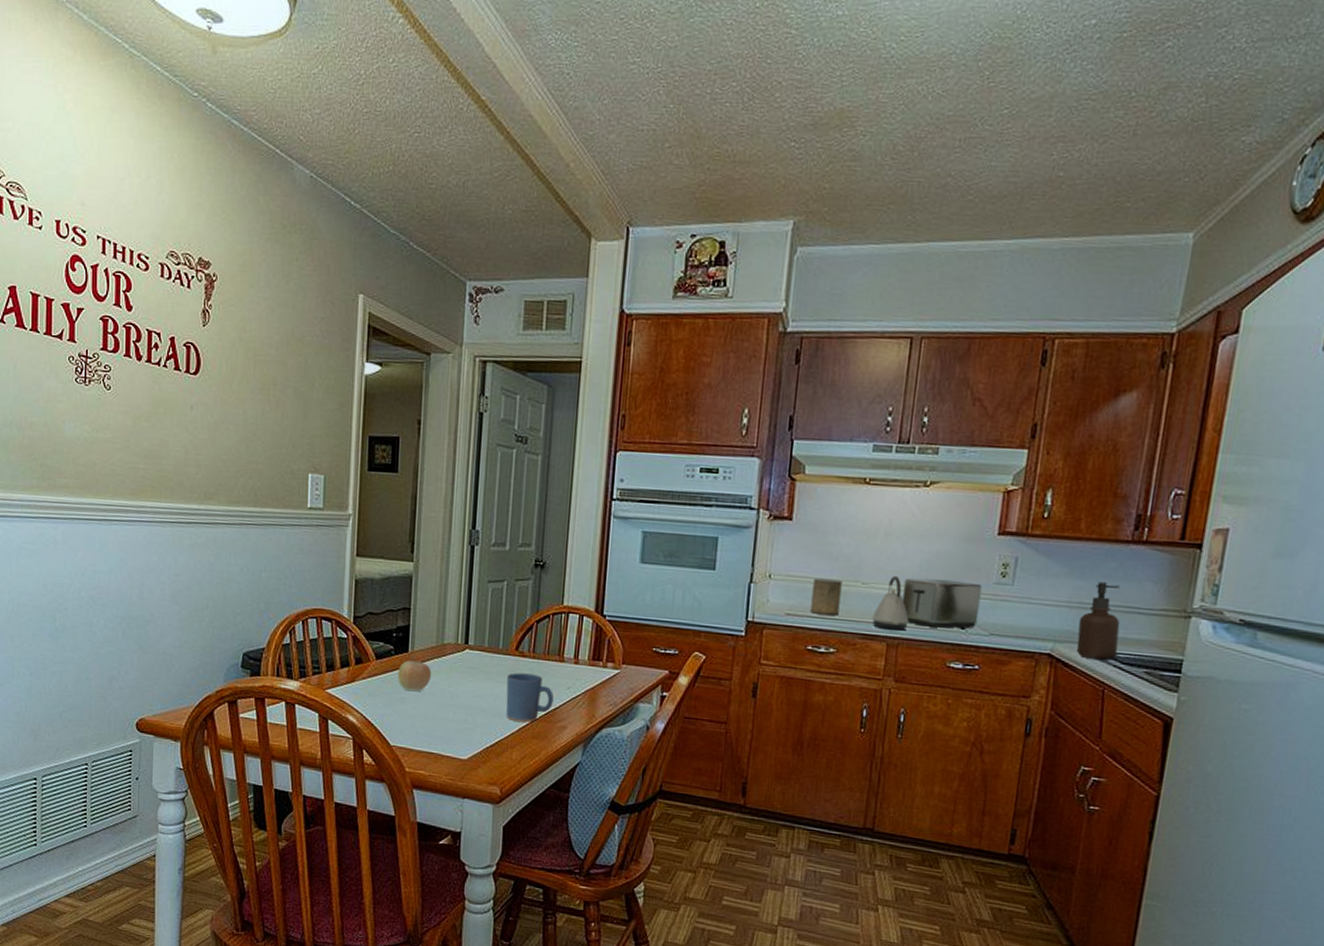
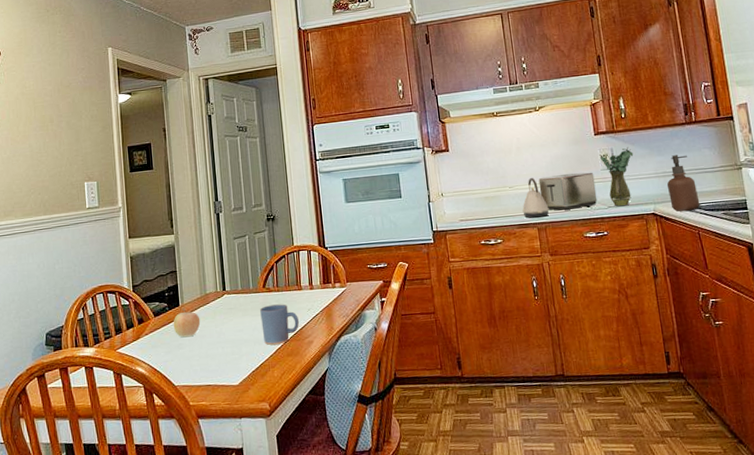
tin can: present [810,578,842,616] -> none [474,188,498,216]
vase: none [995,559,1046,637] -> present [599,147,634,207]

